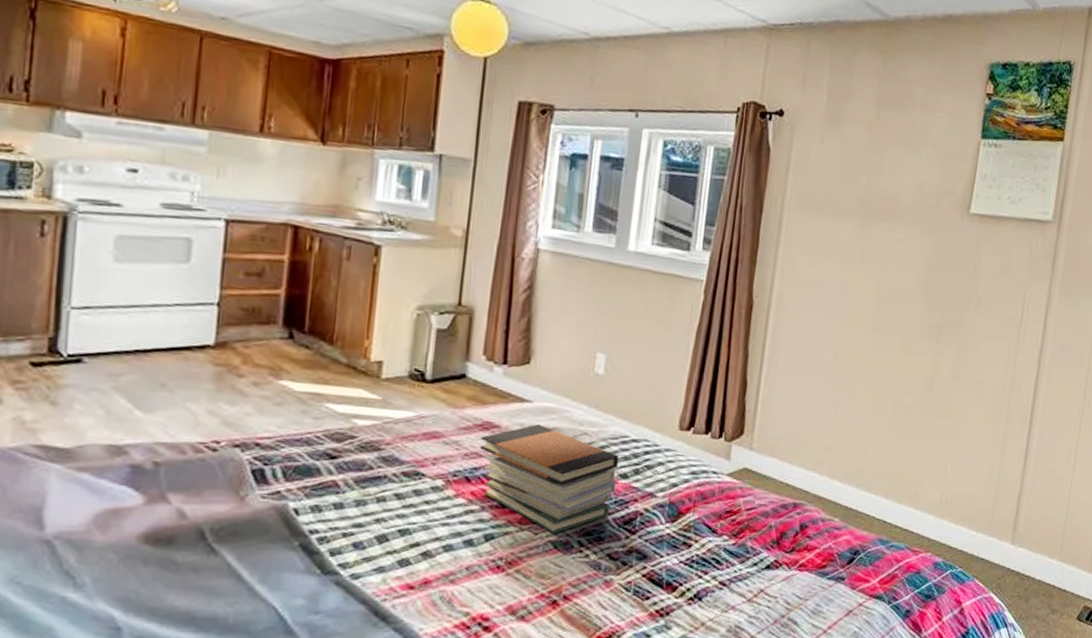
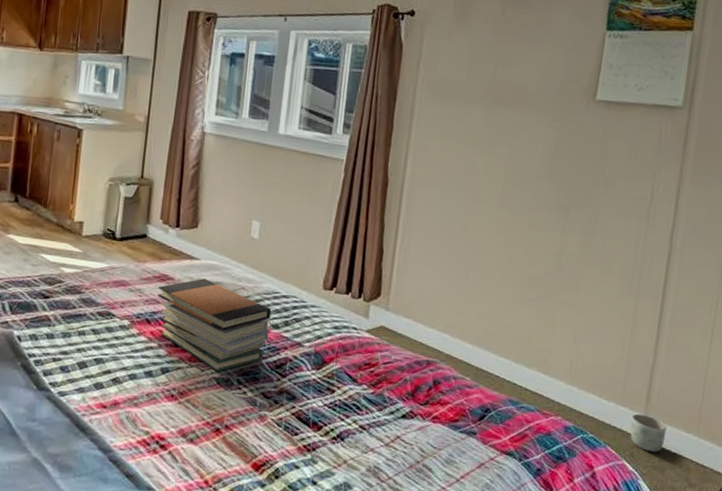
planter: none [997,543,1032,582] -> present [630,413,667,453]

